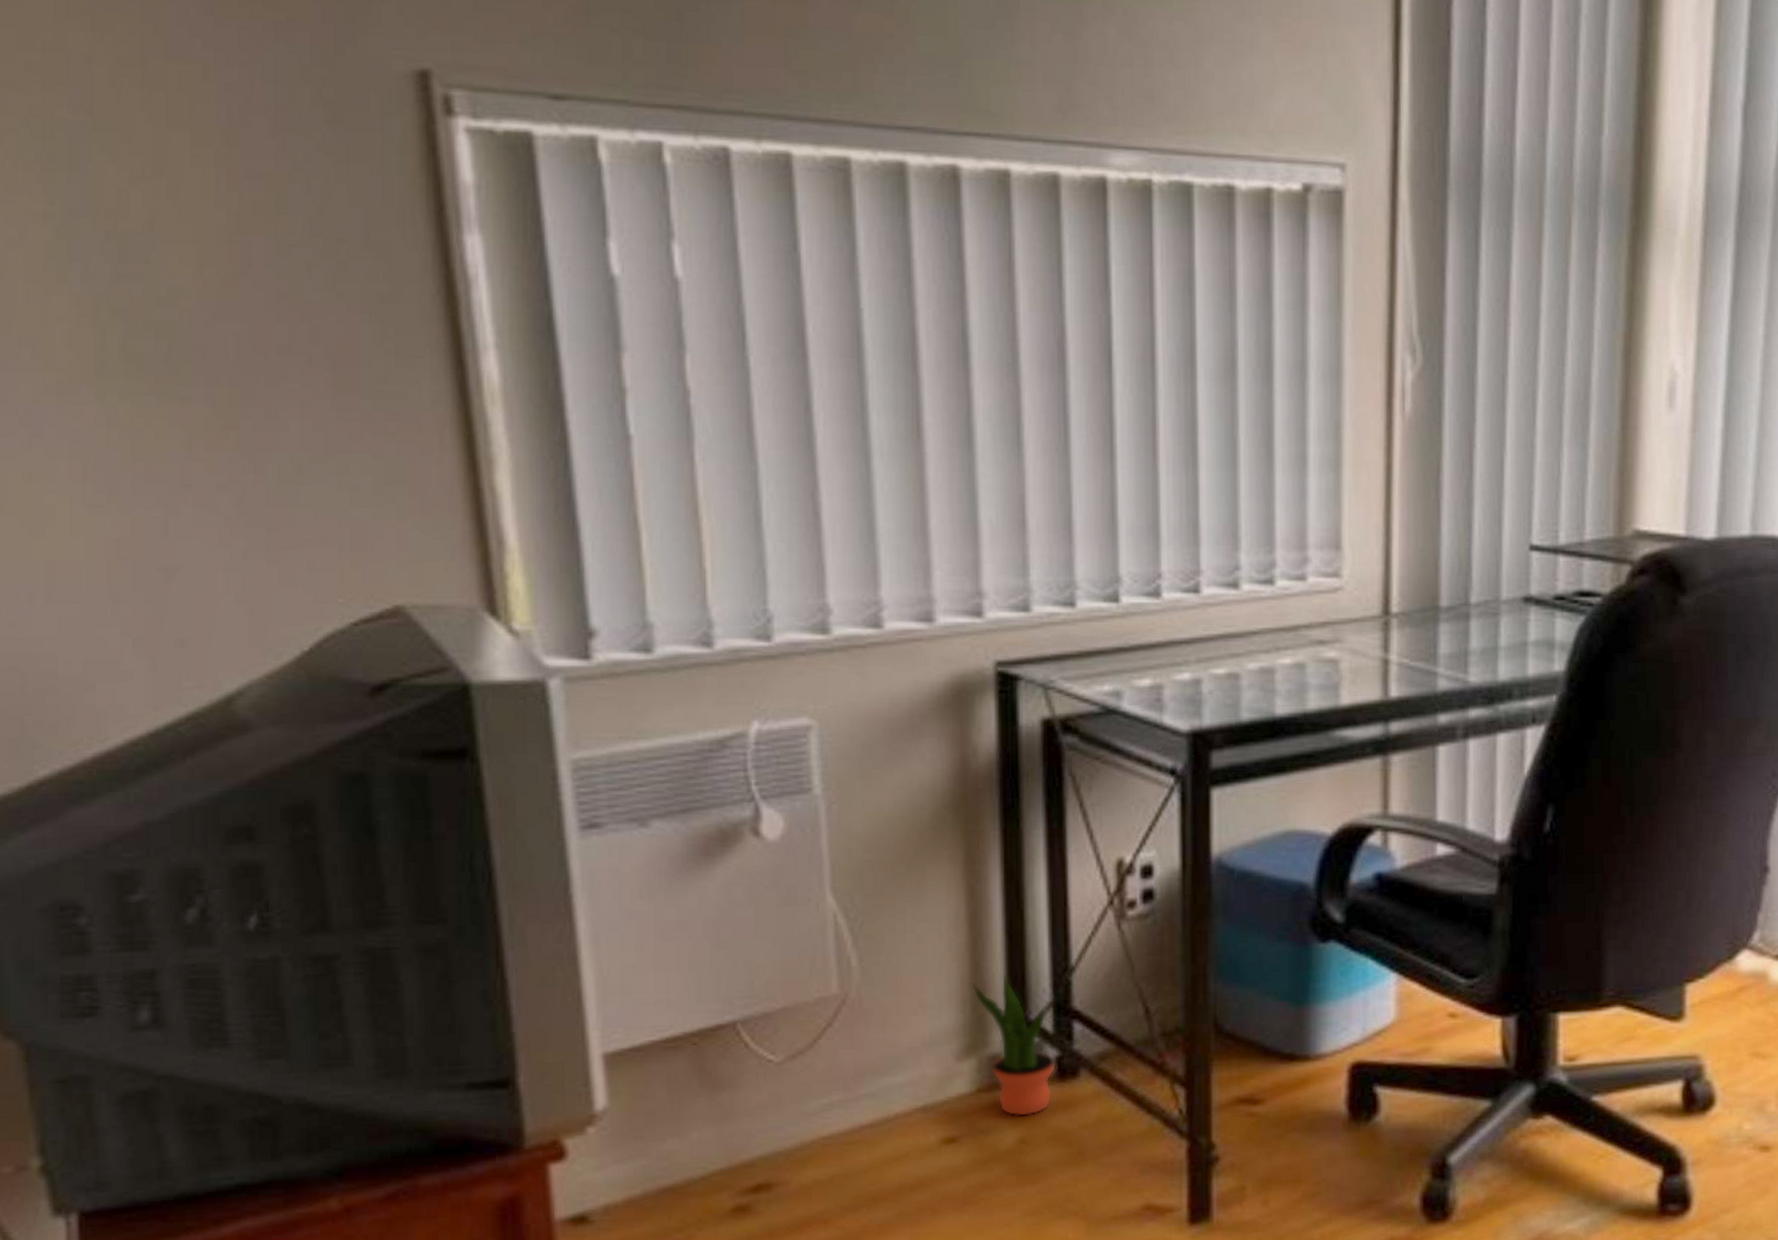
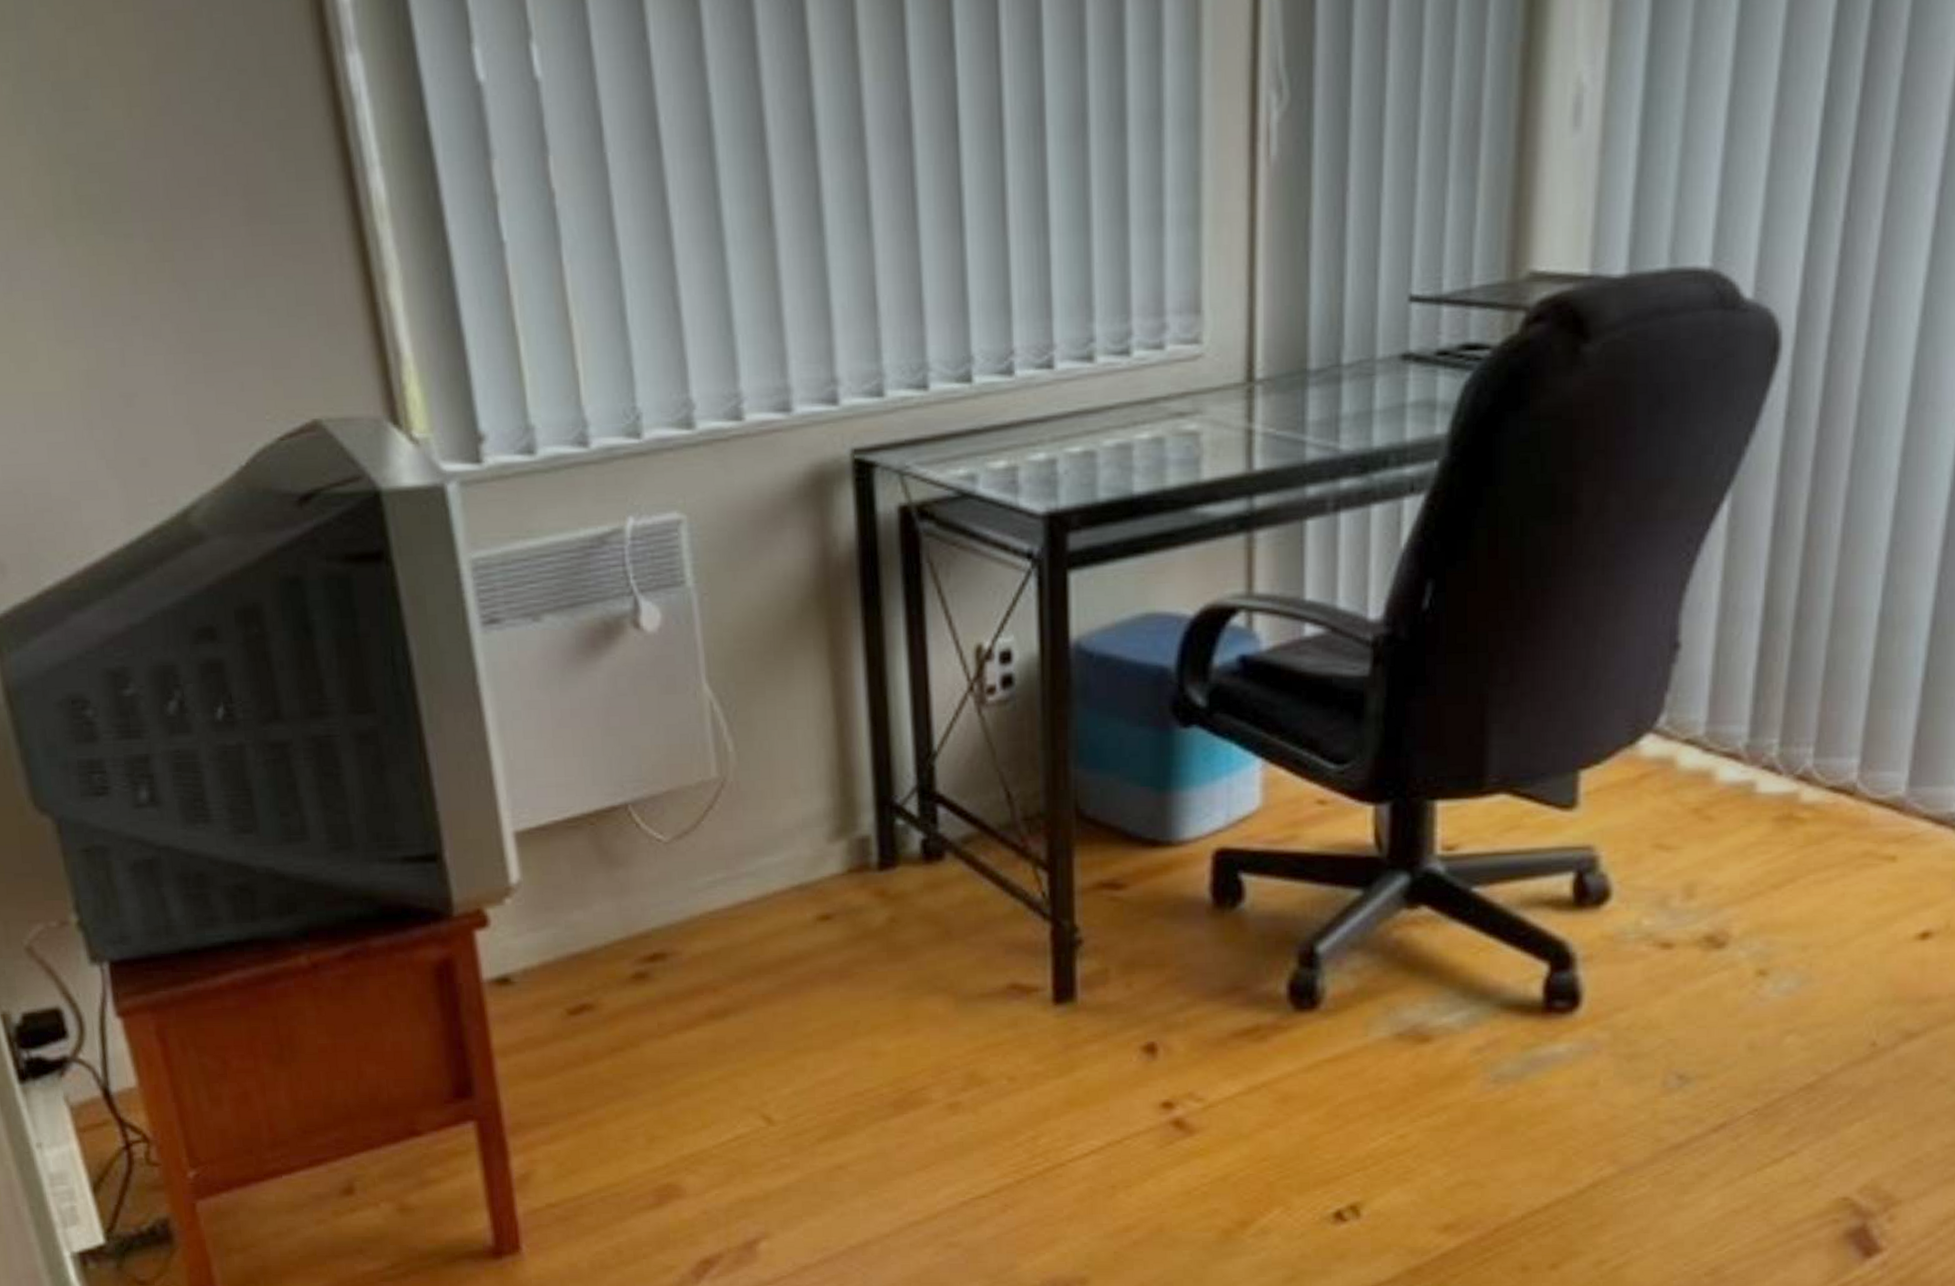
potted plant: present [972,975,1056,1117] -> none [840,760,922,896]

